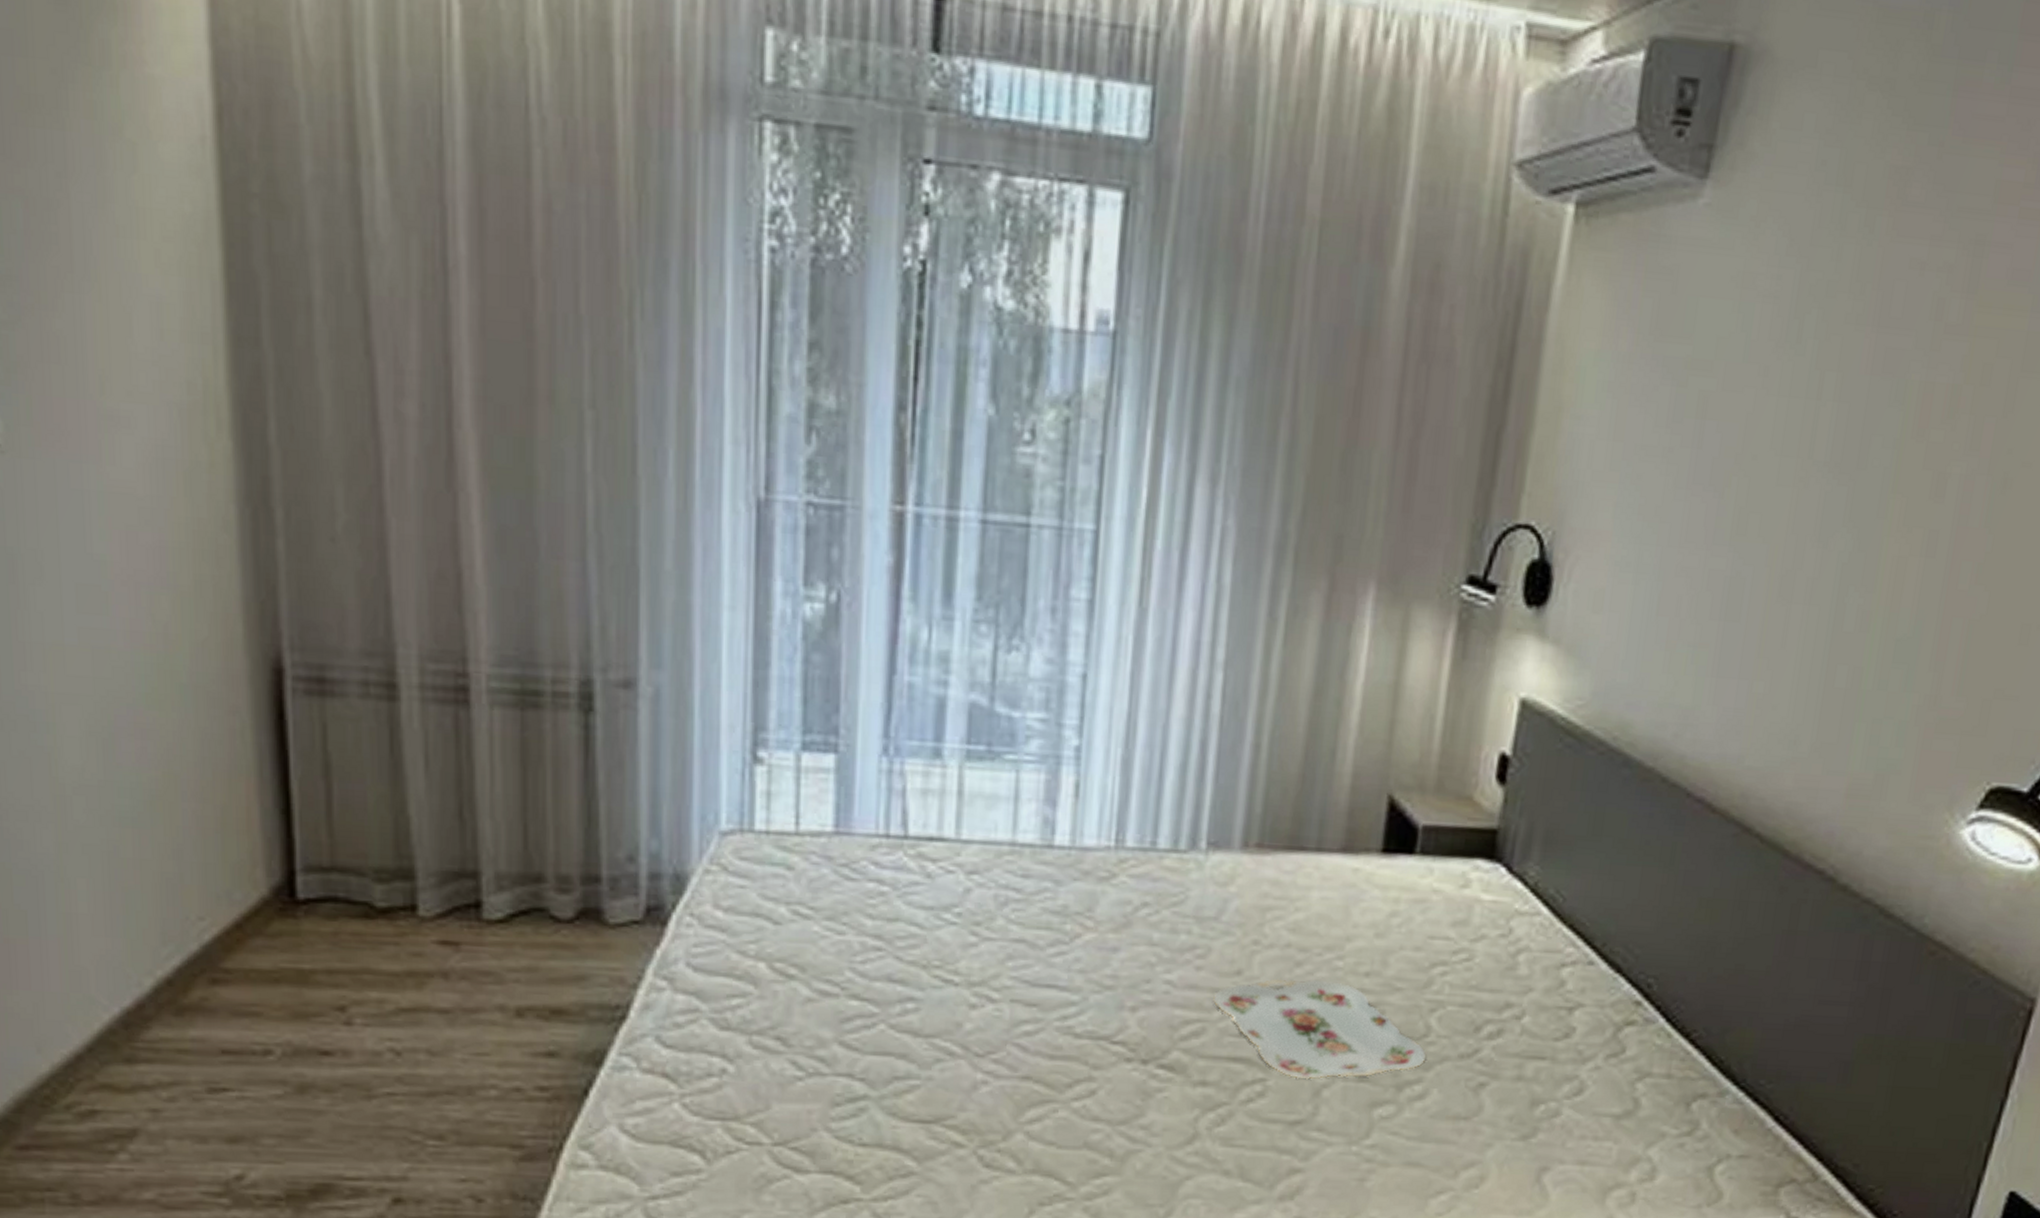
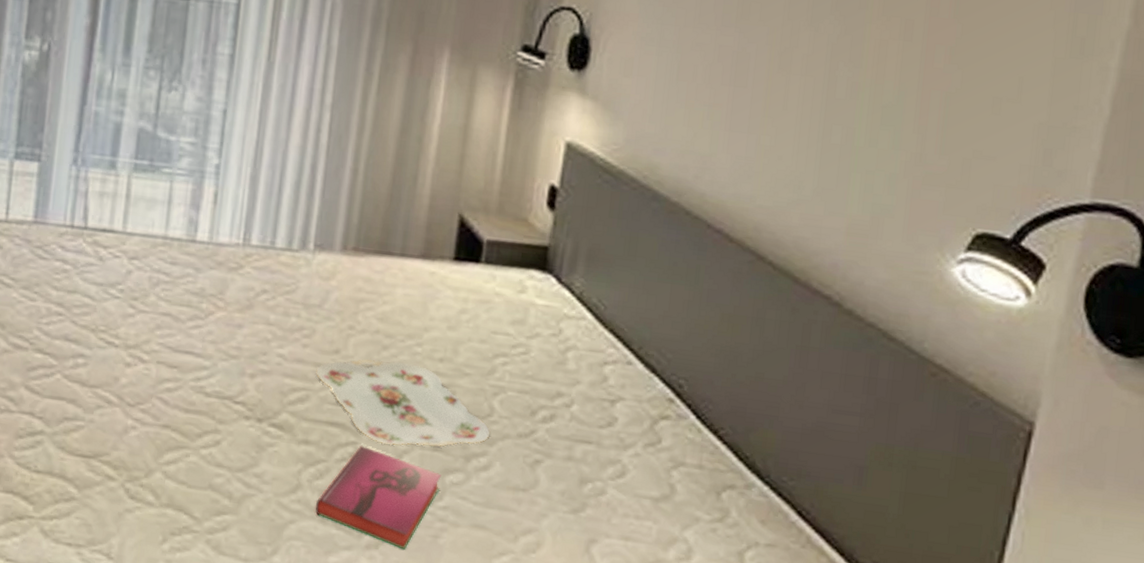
hardback book: none [1216,1082,1368,1198] -> present [315,445,442,550]

